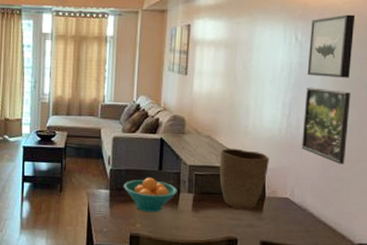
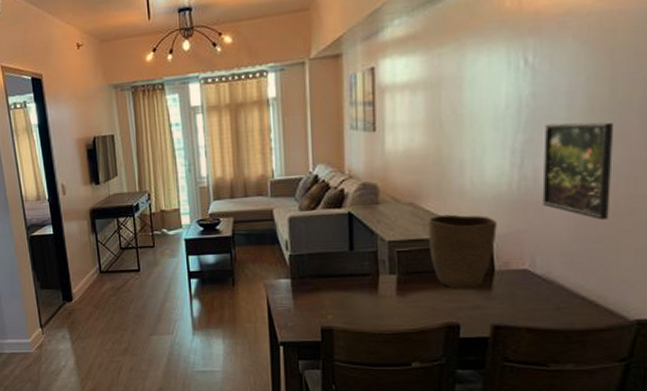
fruit bowl: present [123,177,177,213] -> none [307,260,376,301]
wall art: present [307,14,356,78] -> none [545,15,616,109]

